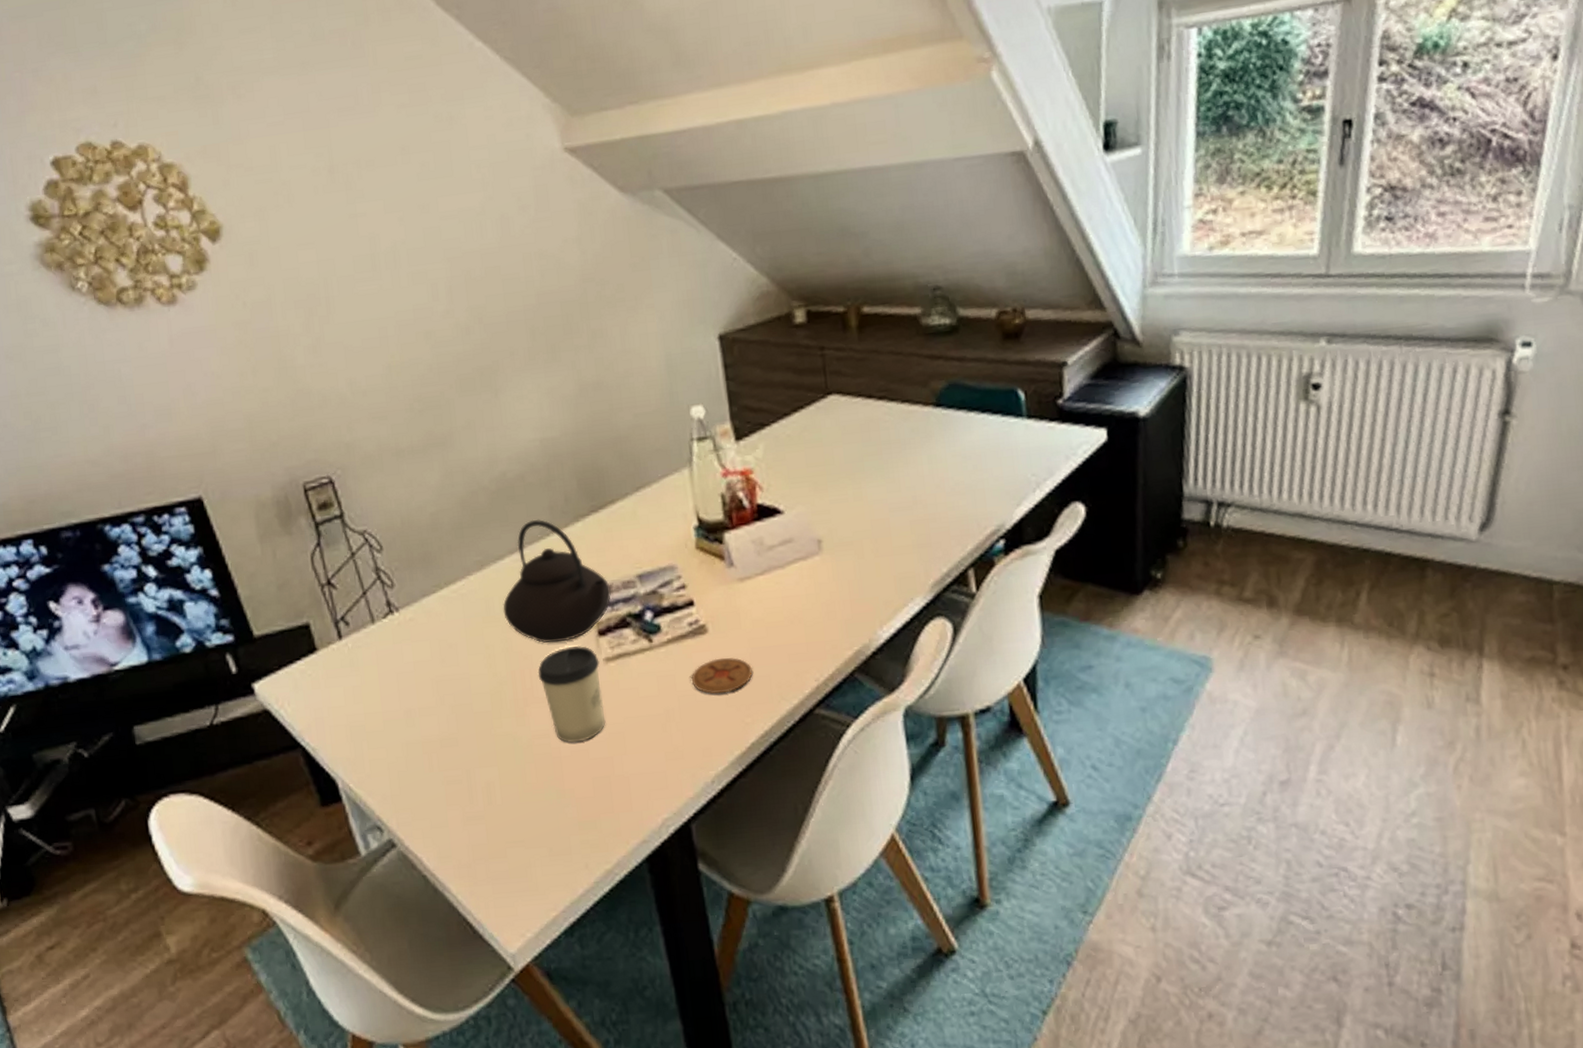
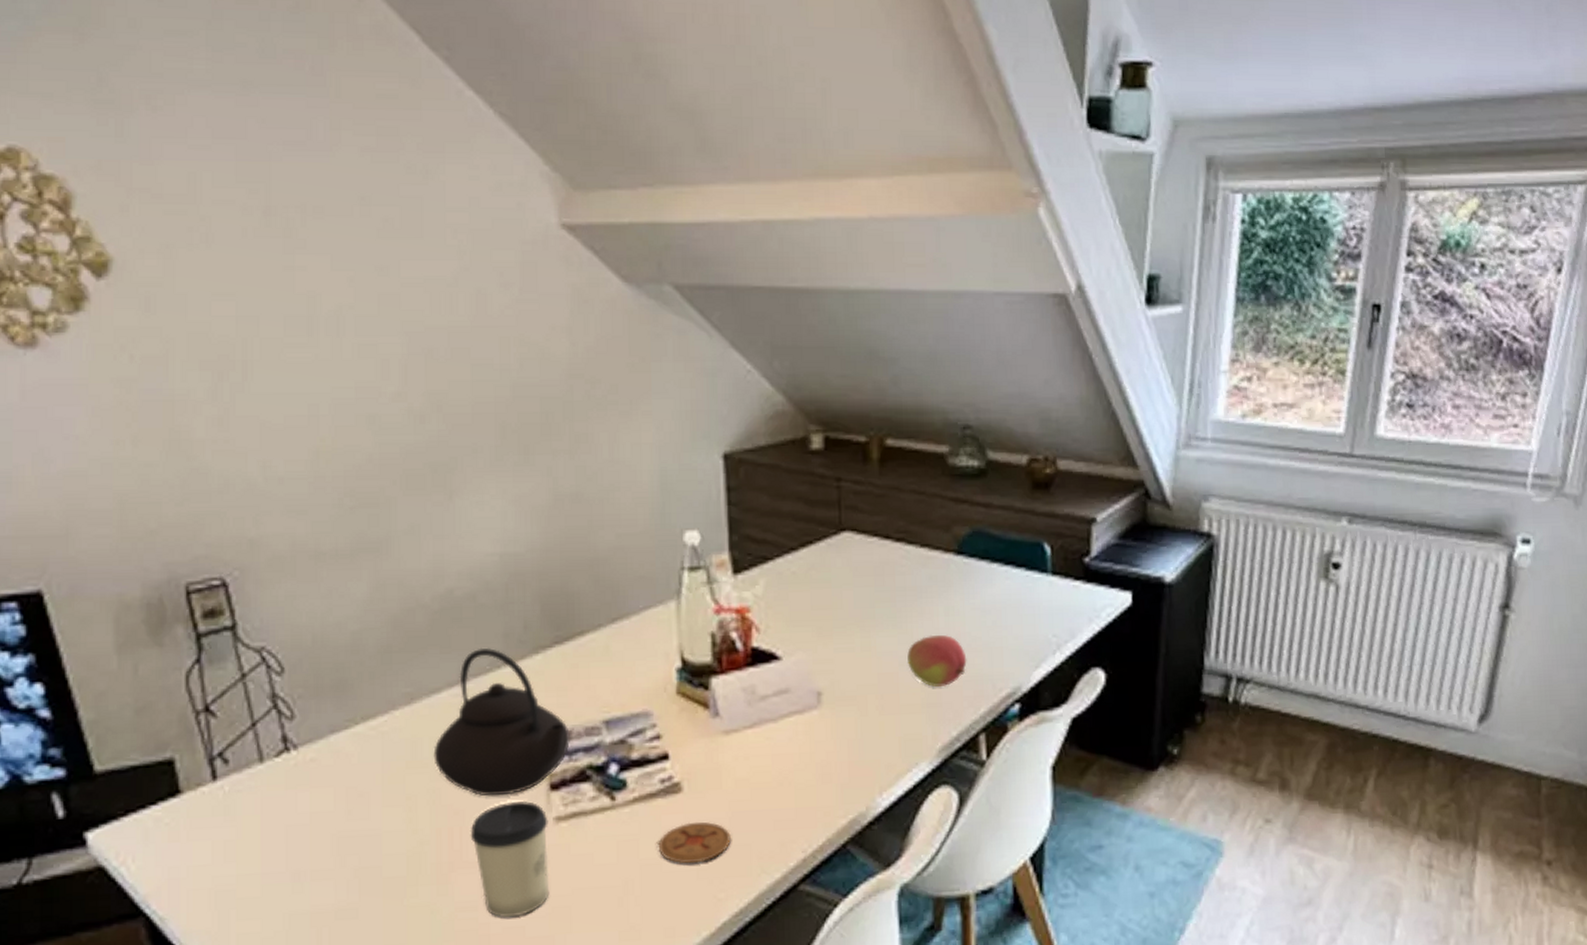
fruit: none [896,481,952,529] -> present [907,634,967,687]

